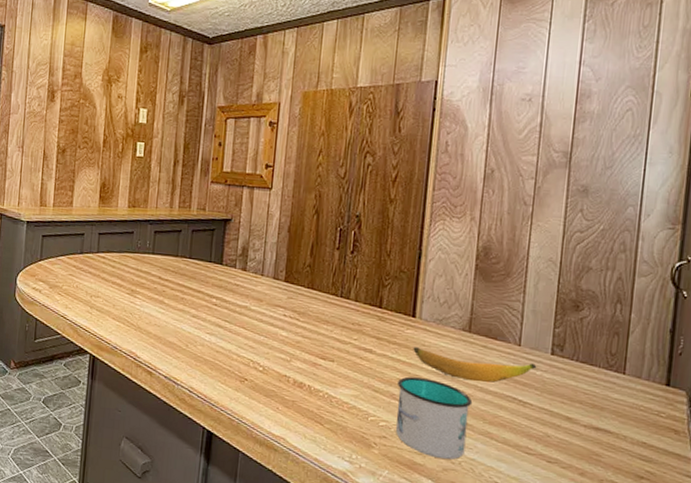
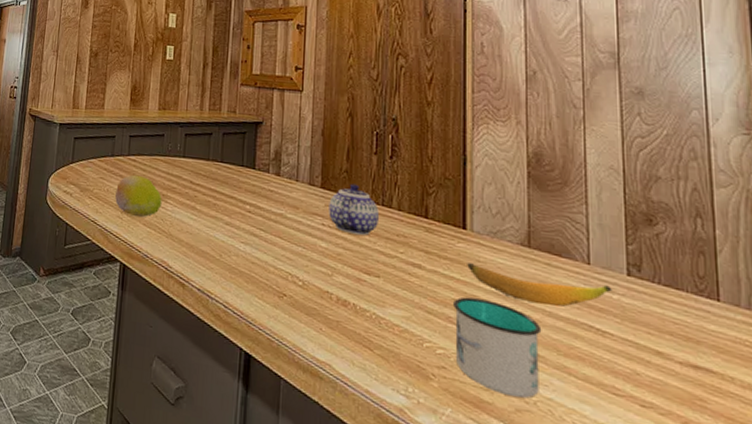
fruit: none [84,271,131,312] -> present [115,175,162,217]
teapot: none [290,277,337,325] -> present [329,183,379,236]

